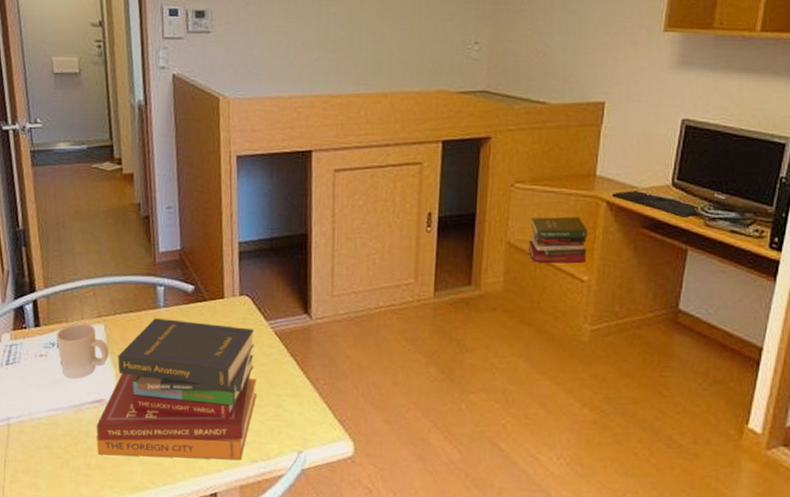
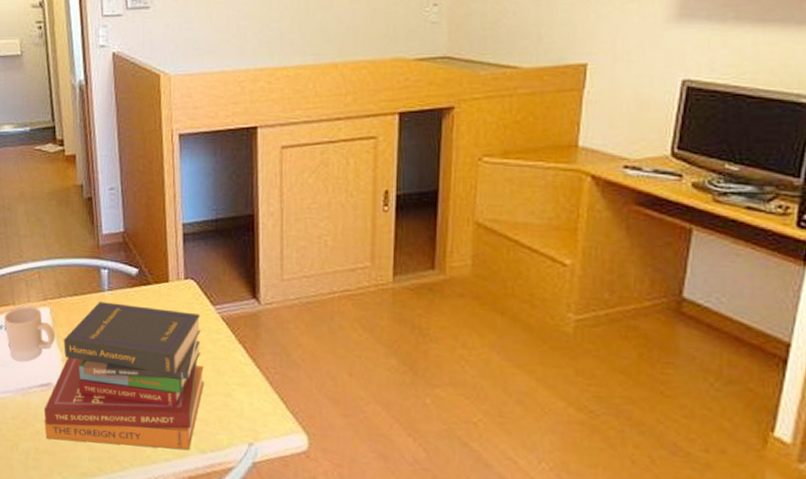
books: present [529,216,588,264] -> none [501,193,569,245]
computer keyboard: present [612,190,703,218] -> none [598,161,711,193]

